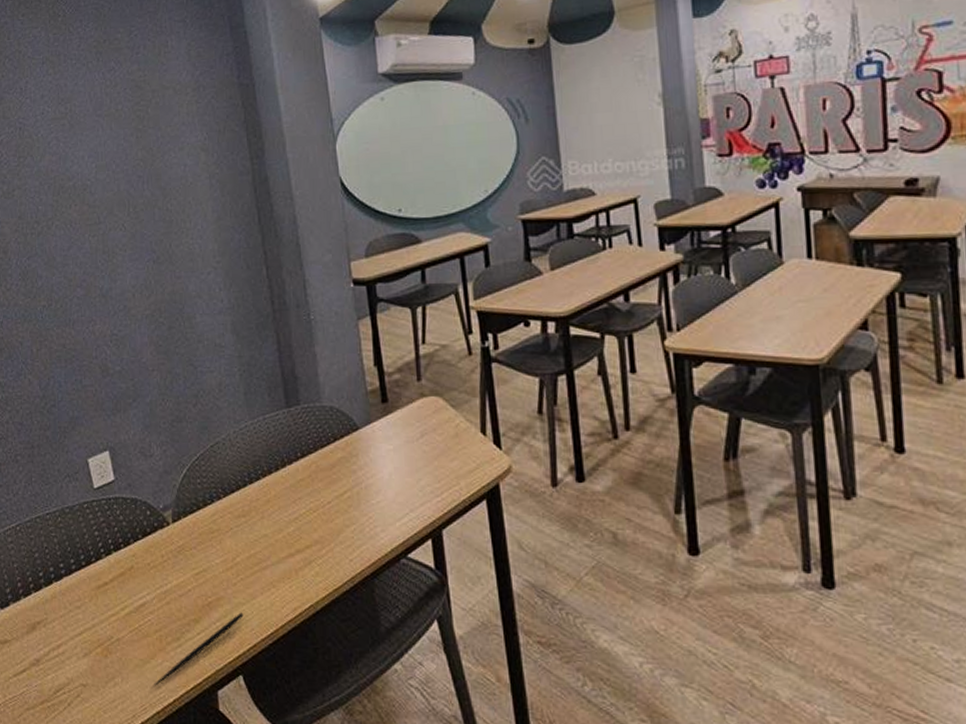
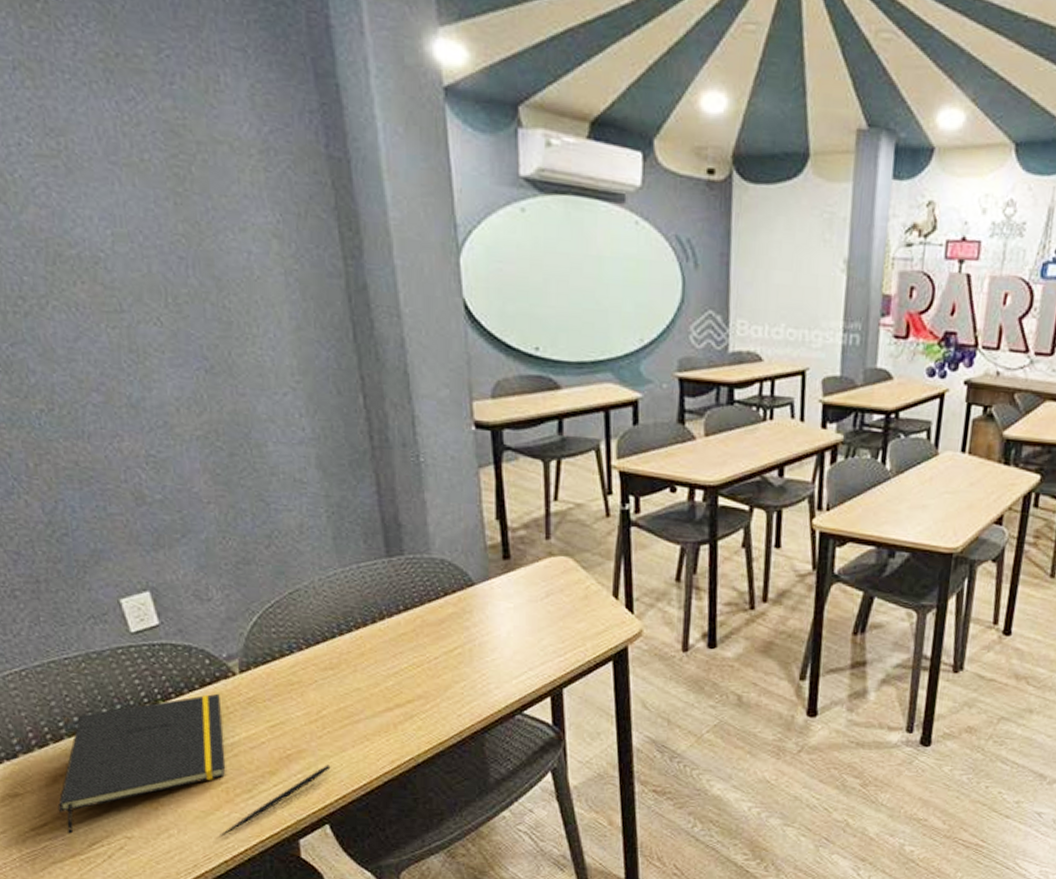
notepad: none [34,542,160,680] -> present [57,693,226,834]

